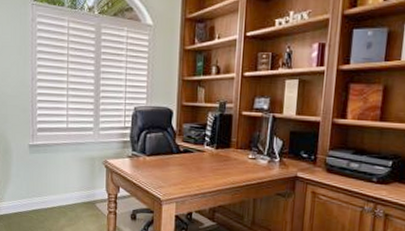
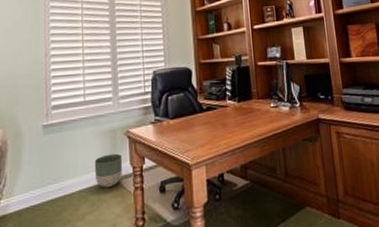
planter: none [74,179,100,208] -> present [94,153,123,188]

